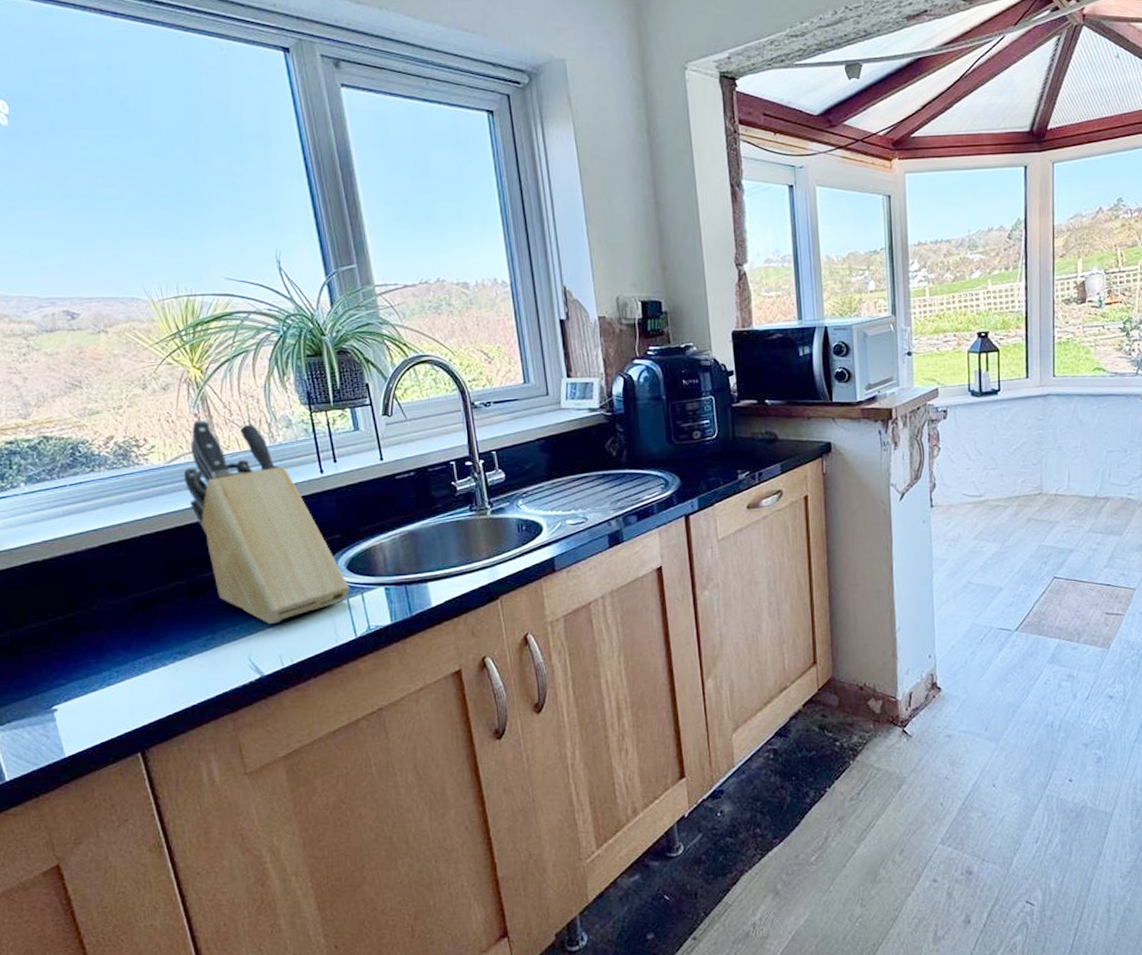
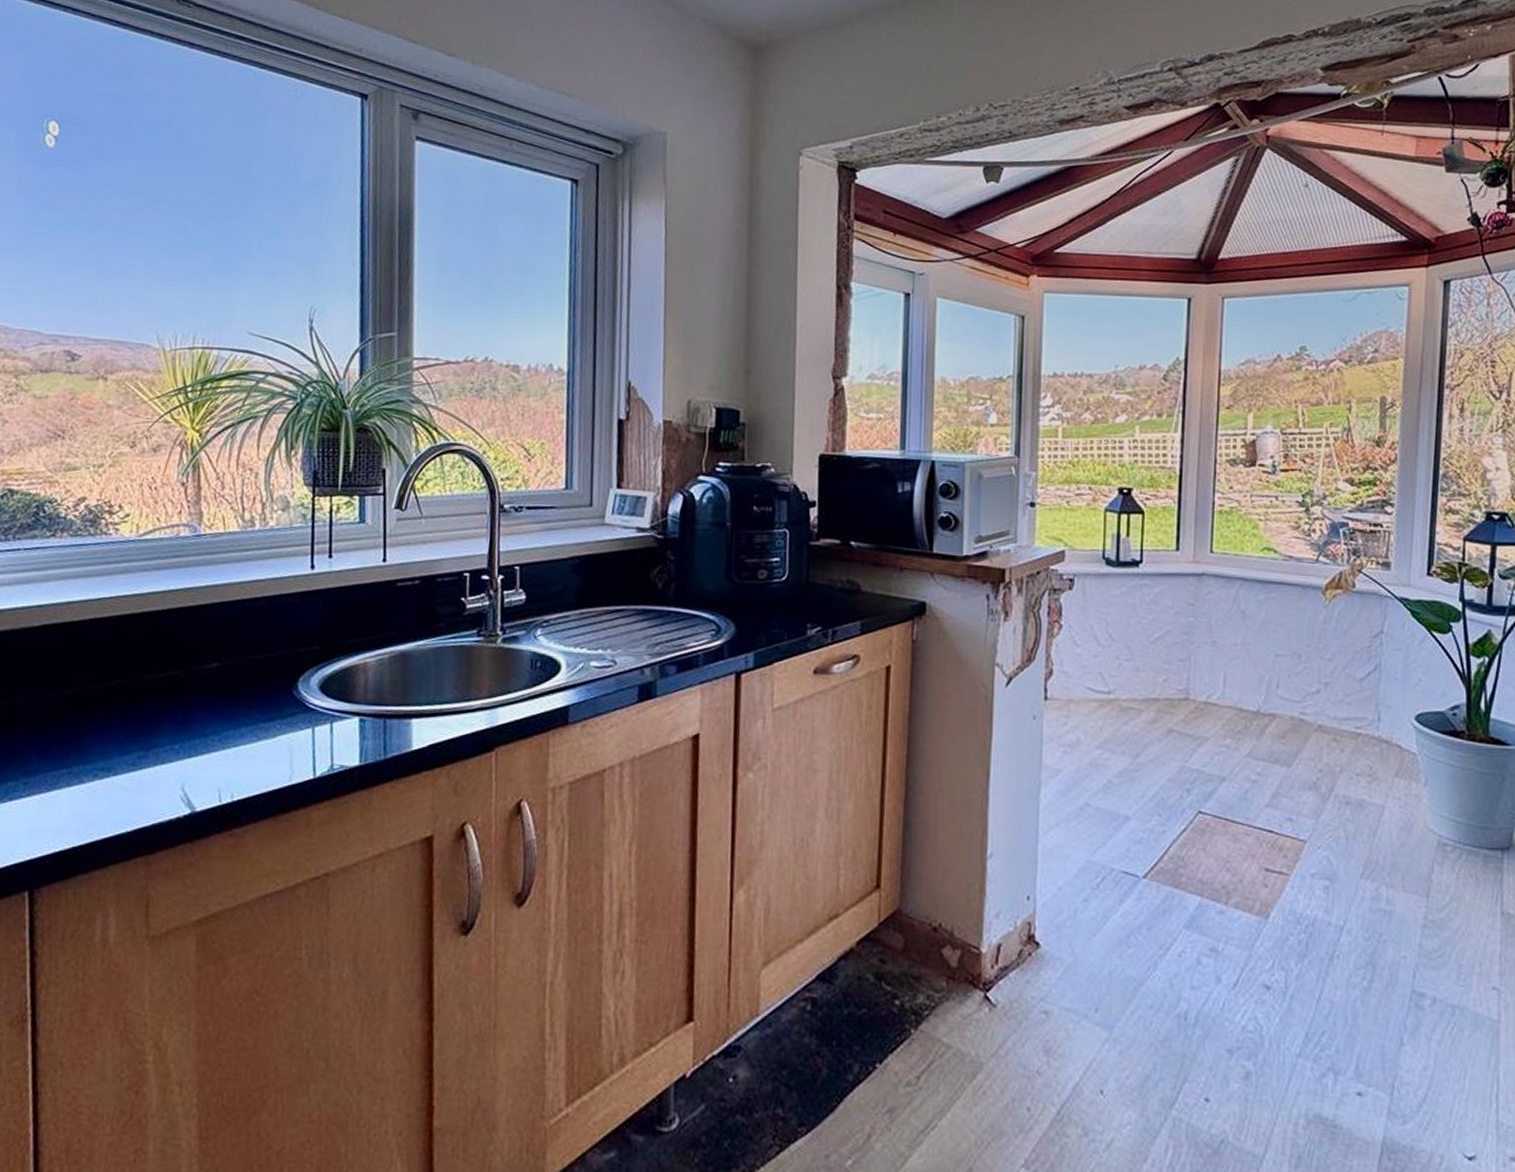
knife block: present [183,419,350,624] -> none [153,489,319,747]

